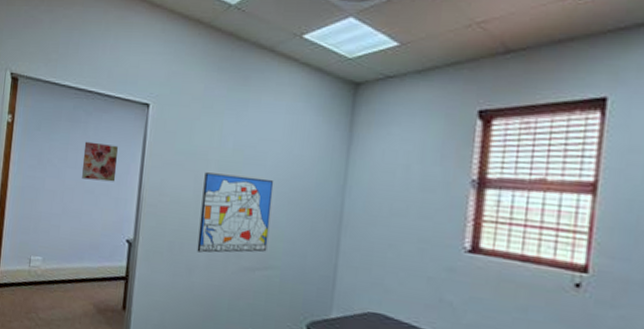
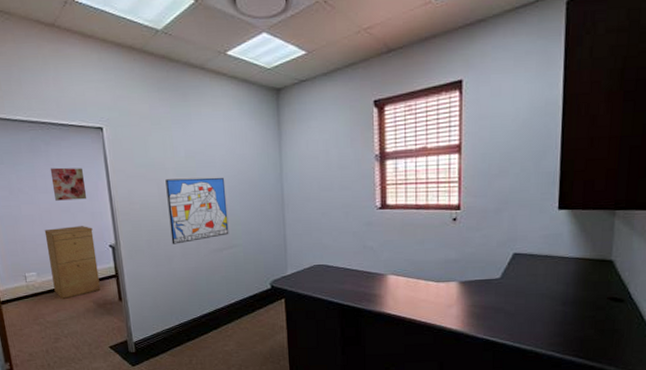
filing cabinet: none [56,209,113,295] -> present [44,226,101,299]

